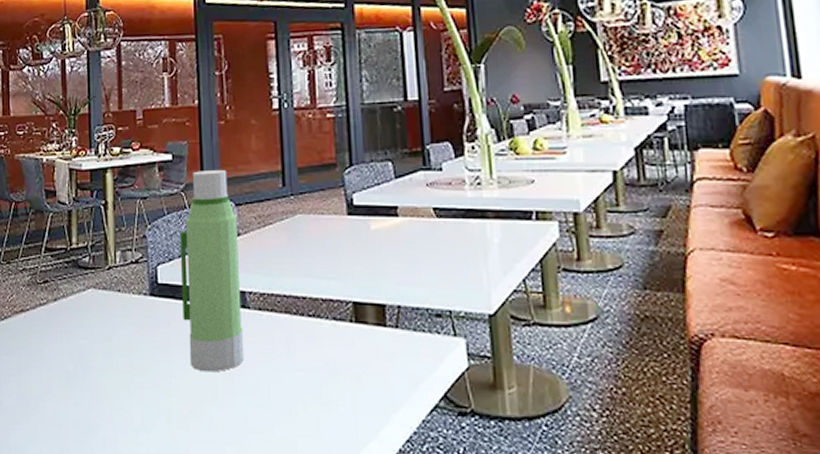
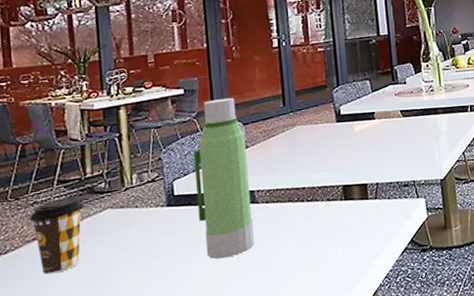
coffee cup: none [19,269,69,354] -> present [30,197,84,275]

